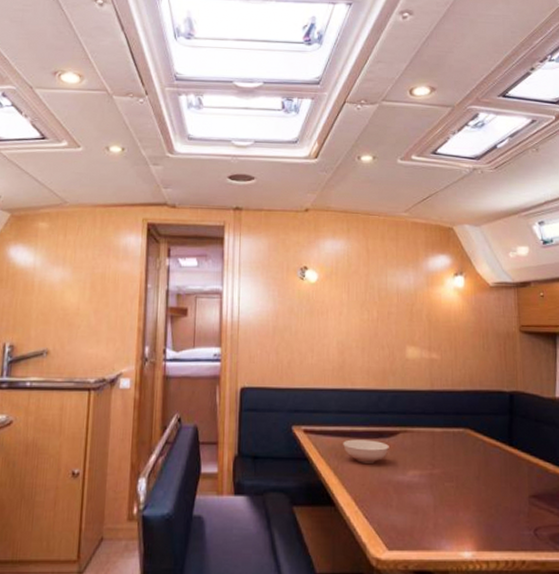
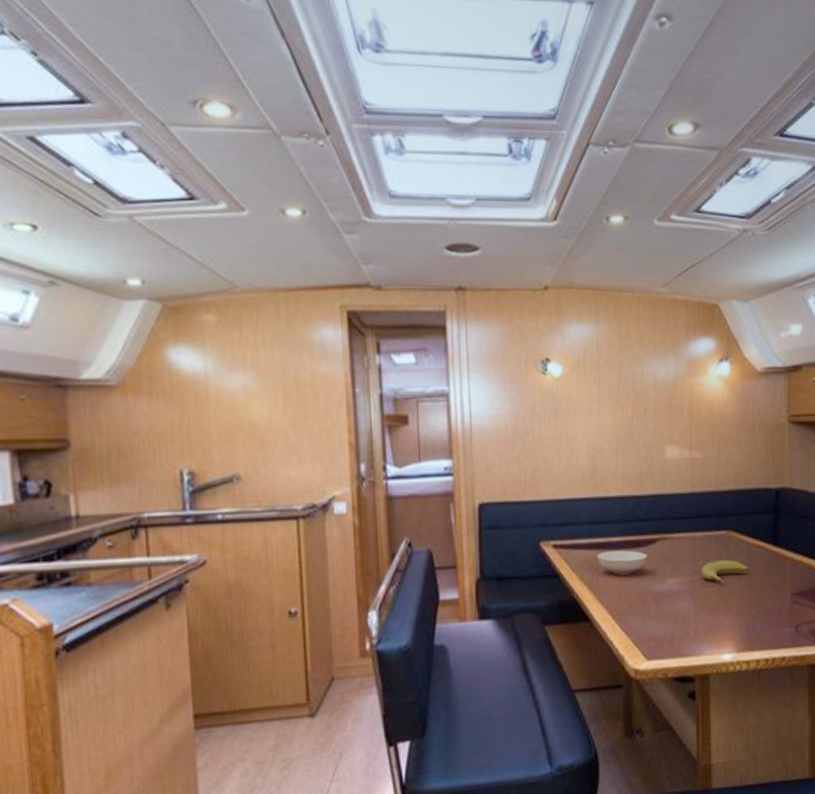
fruit: none [440,456,486,479] -> present [701,560,749,583]

